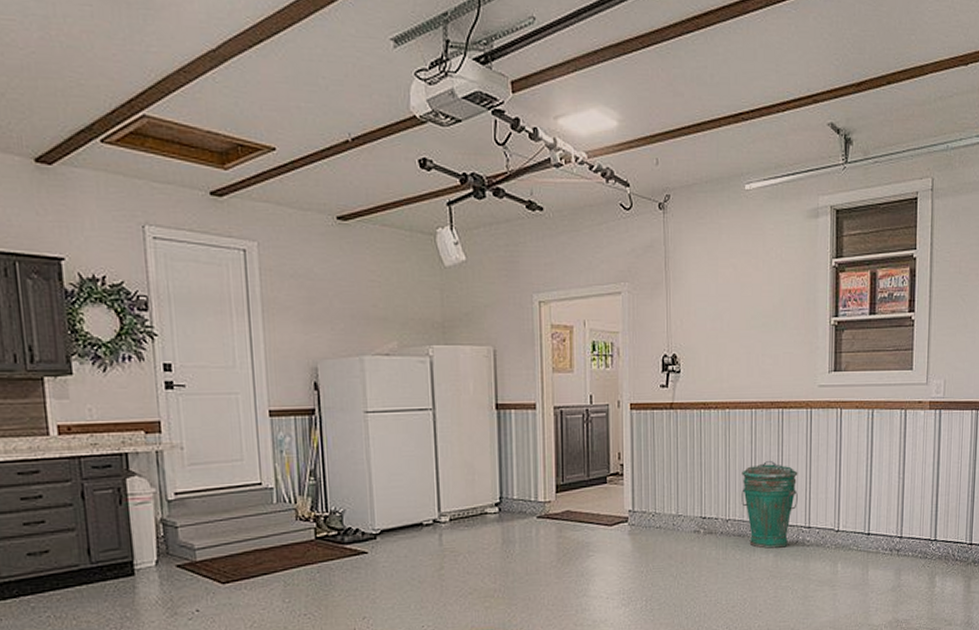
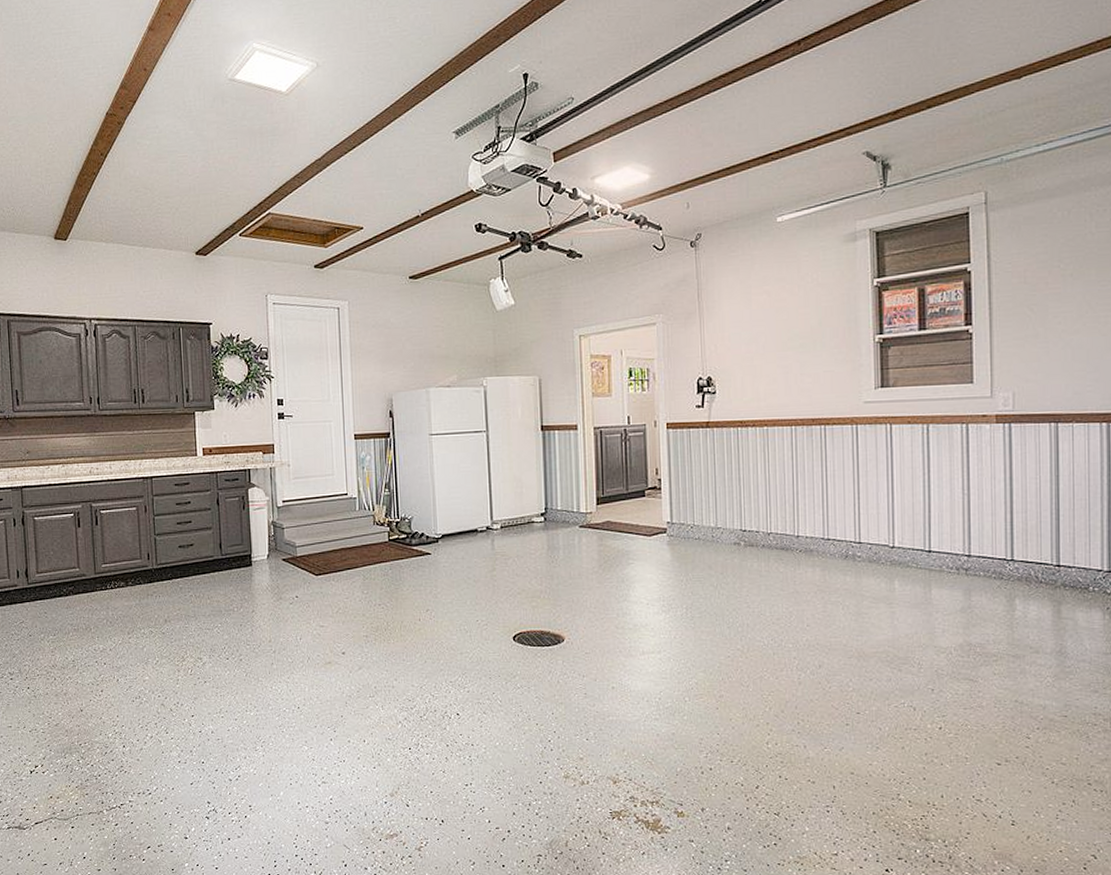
trash can: present [741,461,798,549] -> none [783,476,845,563]

